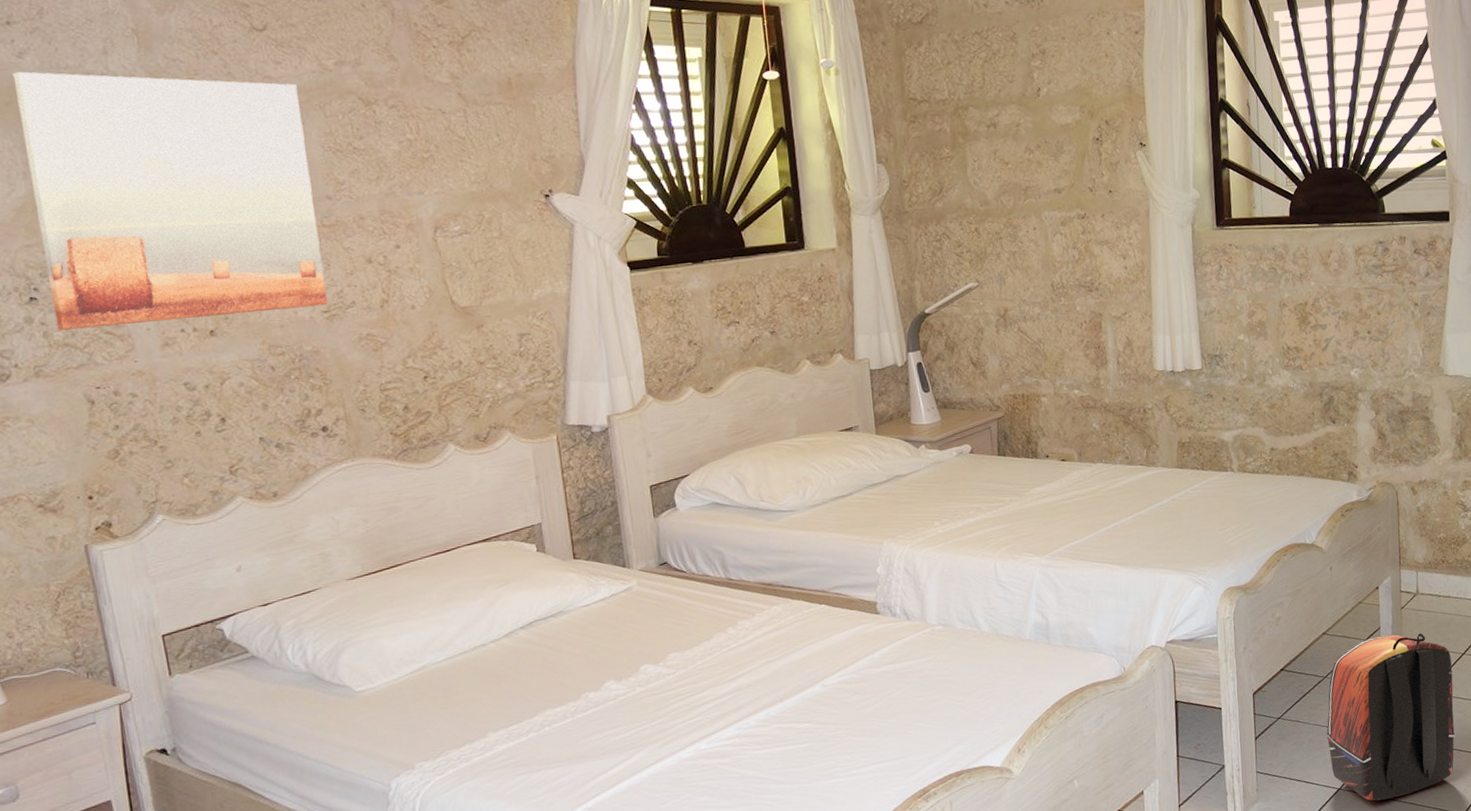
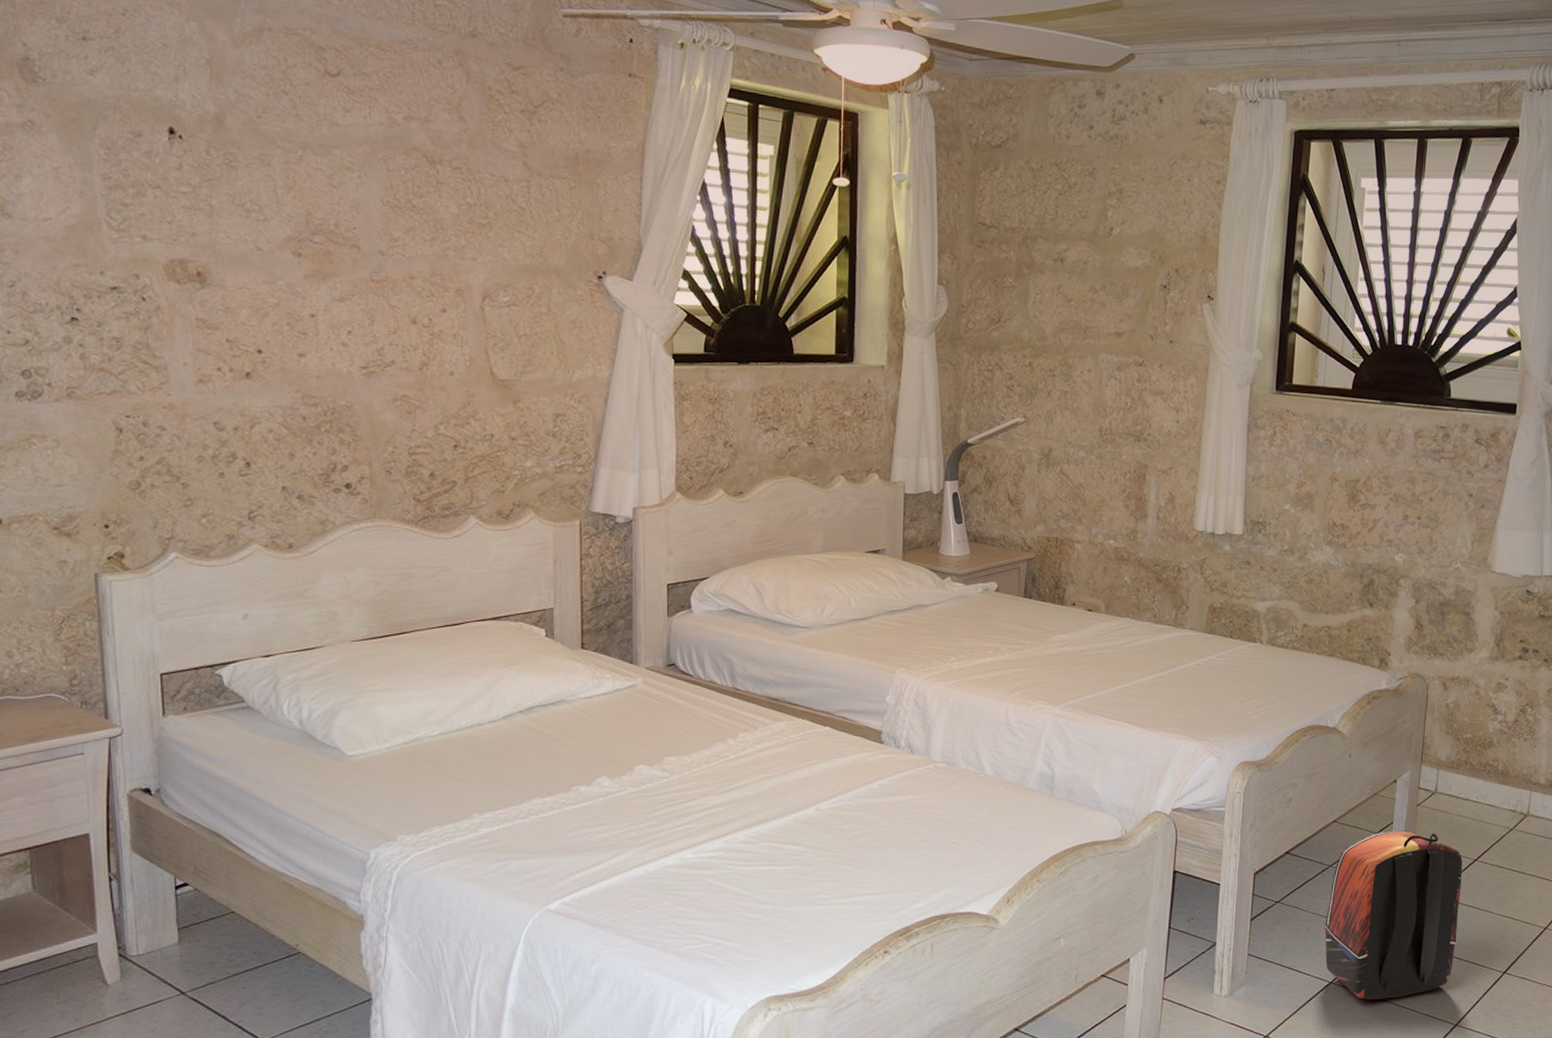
wall art: present [13,71,328,330] -> none [82,89,367,362]

